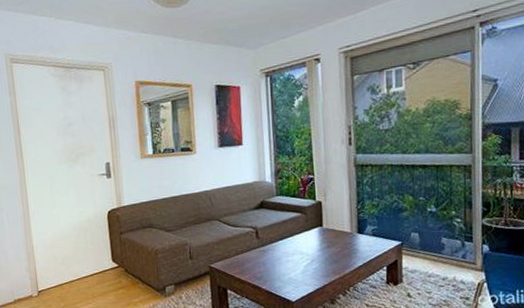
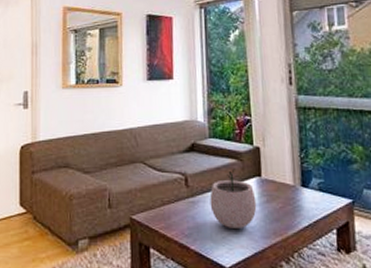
plant pot: none [277,221,319,271] -> present [209,168,257,230]

